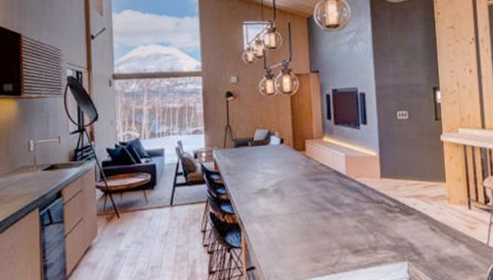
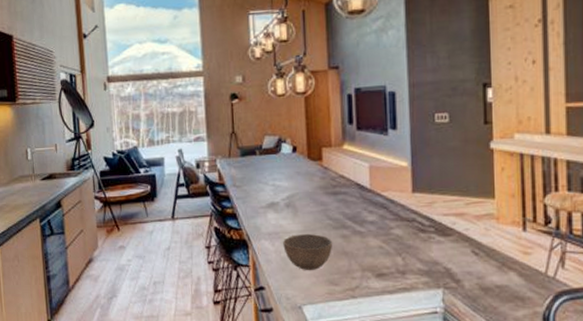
bowl: none [272,216,316,250] -> present [283,233,333,270]

